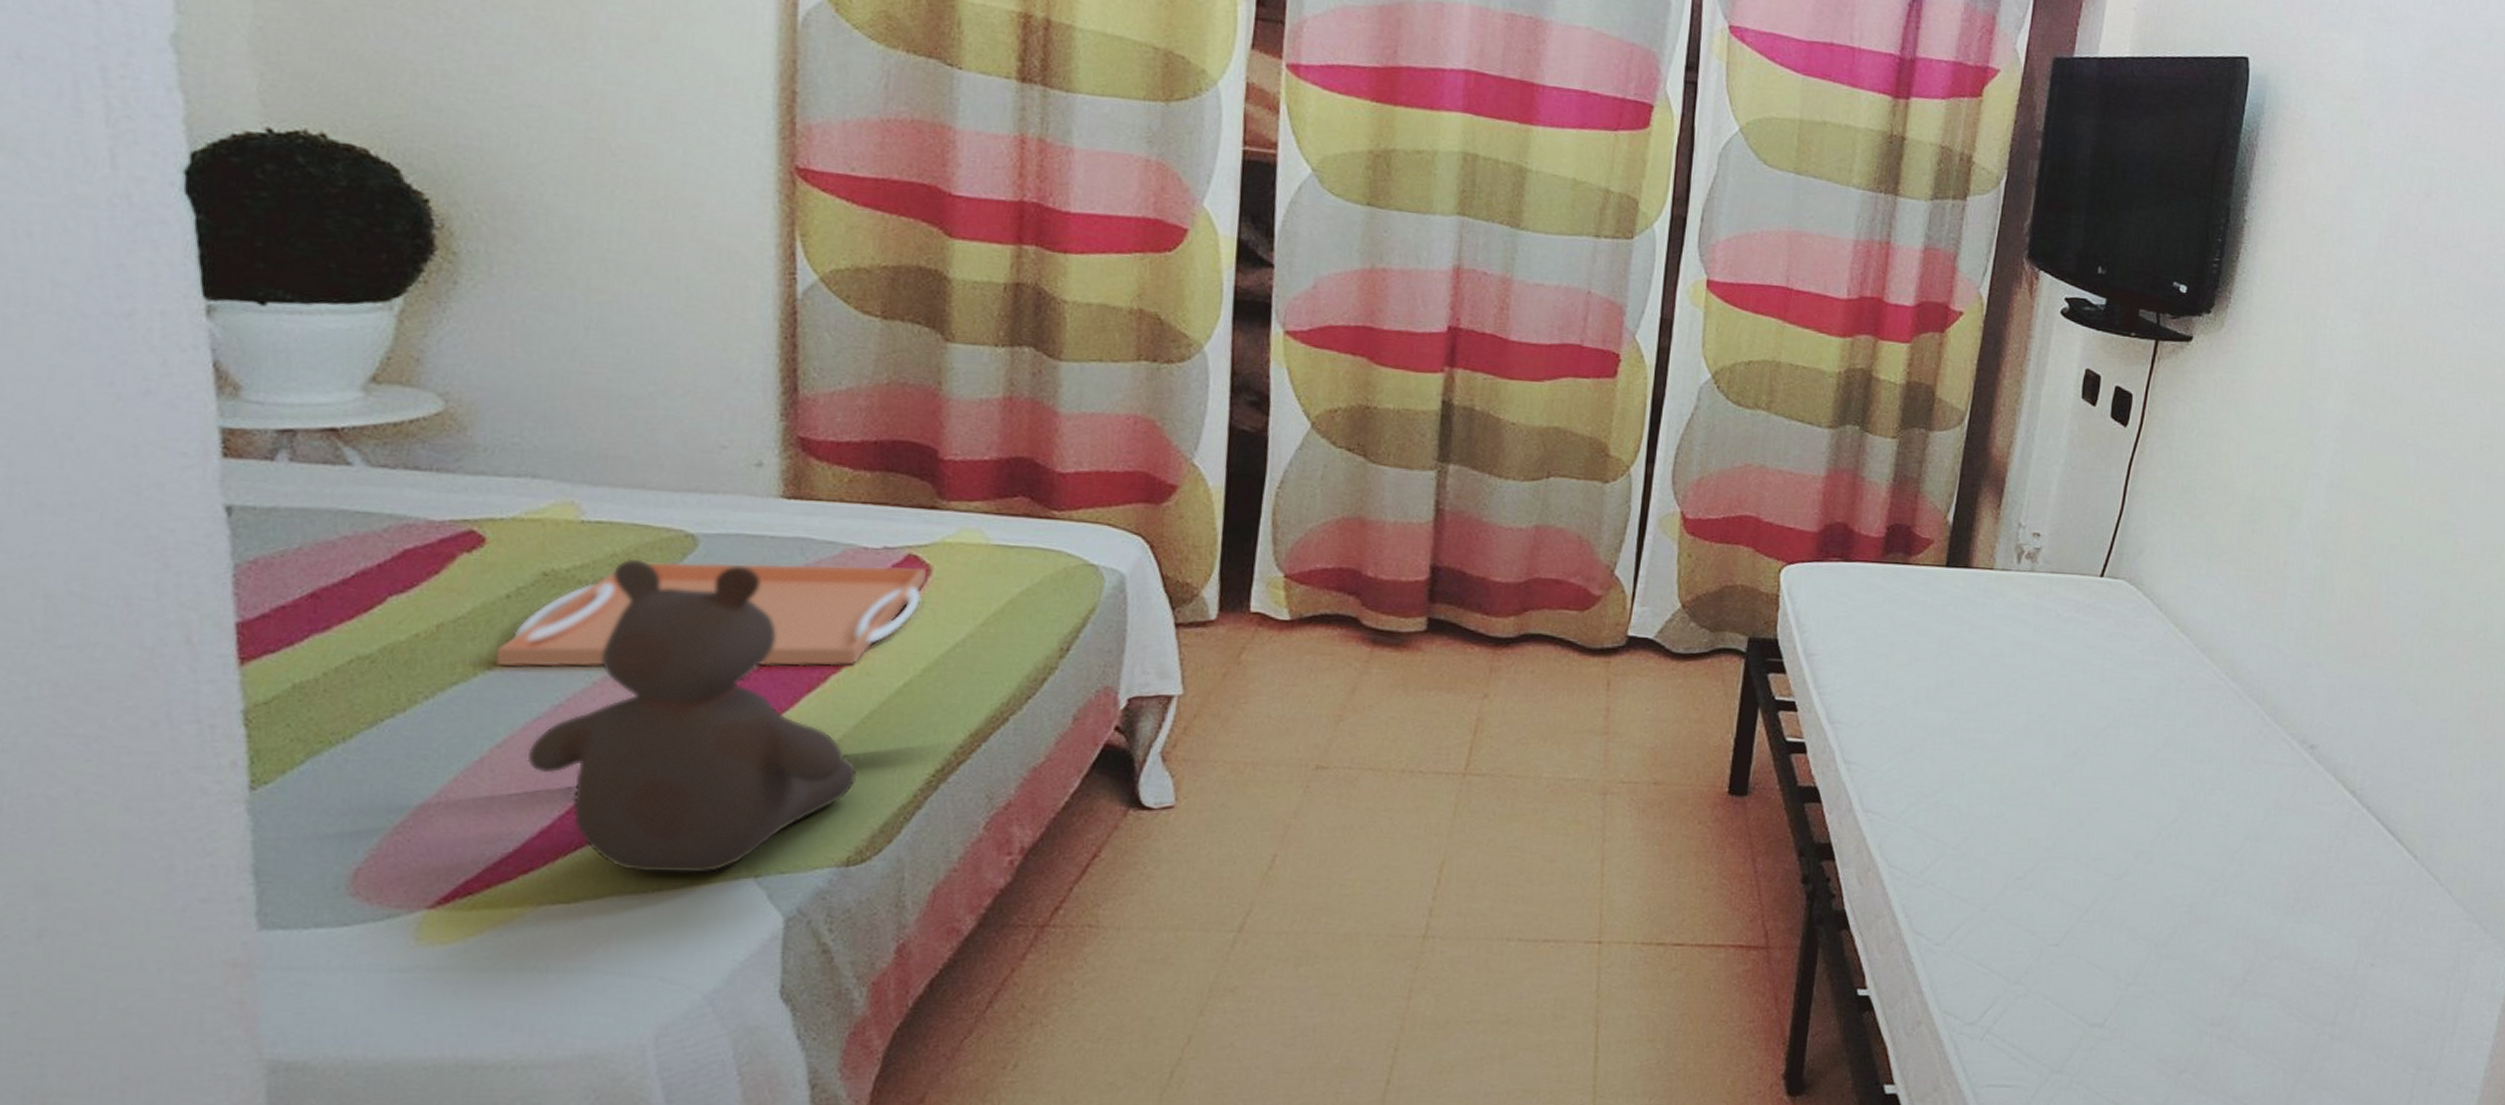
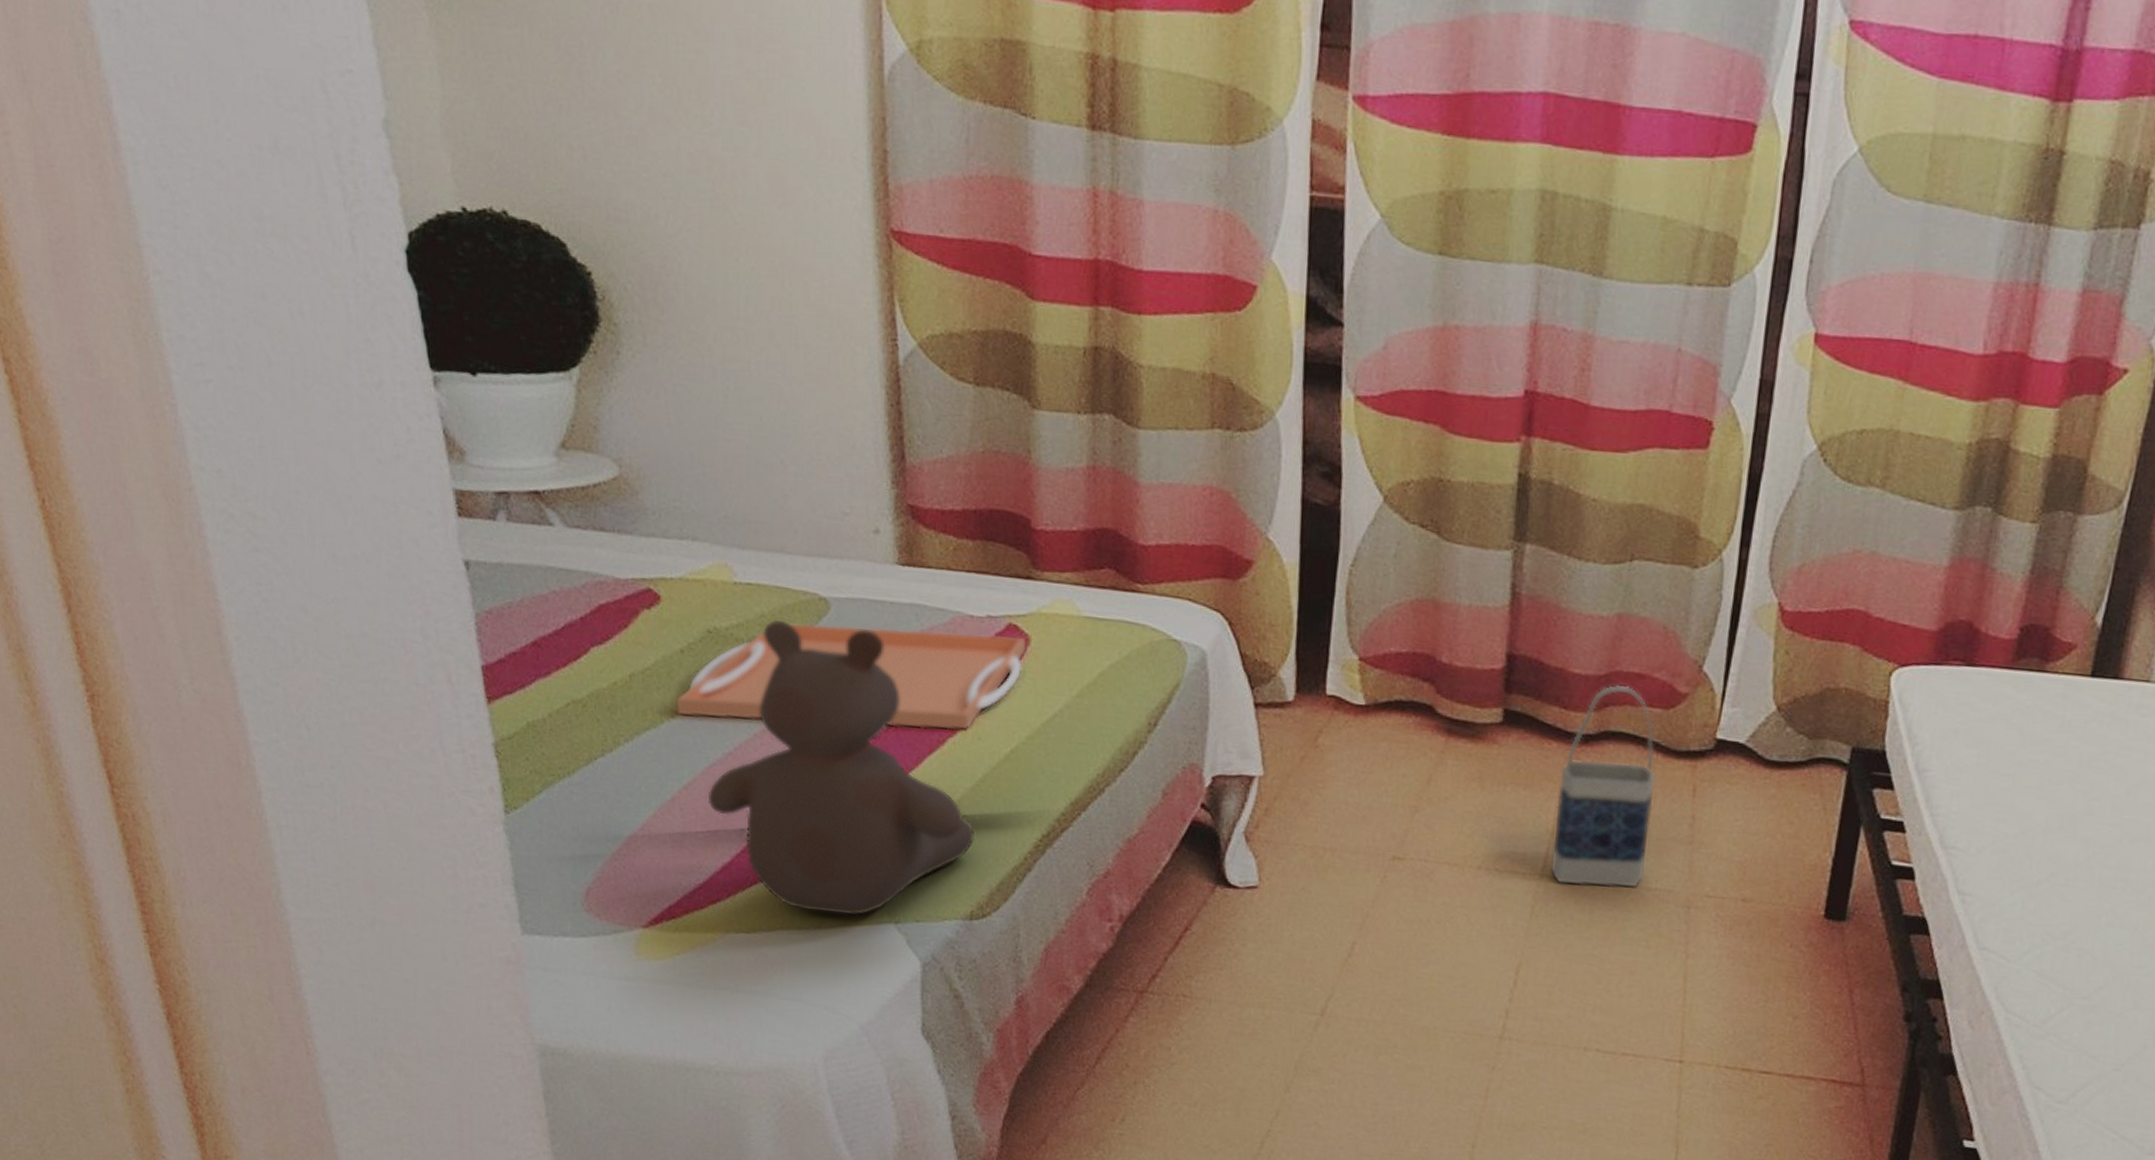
bag: none [1473,590,1572,781] -> present [1550,684,1655,887]

